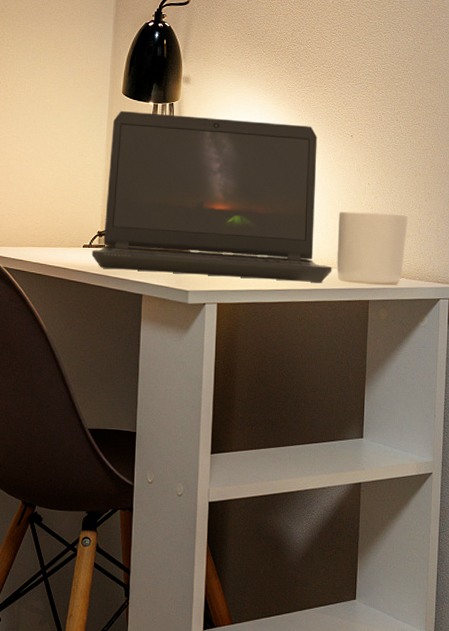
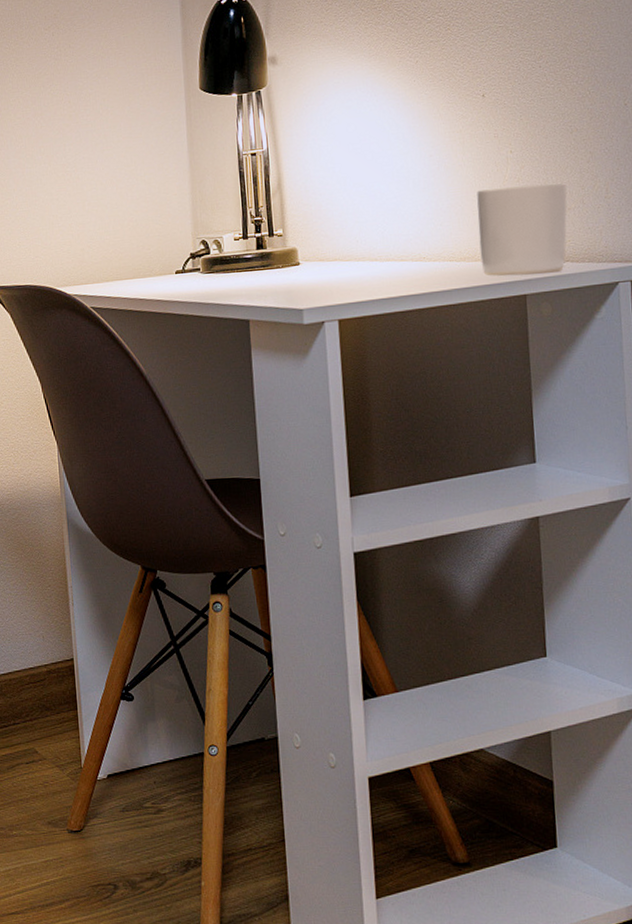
laptop computer: present [91,110,332,282] -> none [186,91,476,295]

